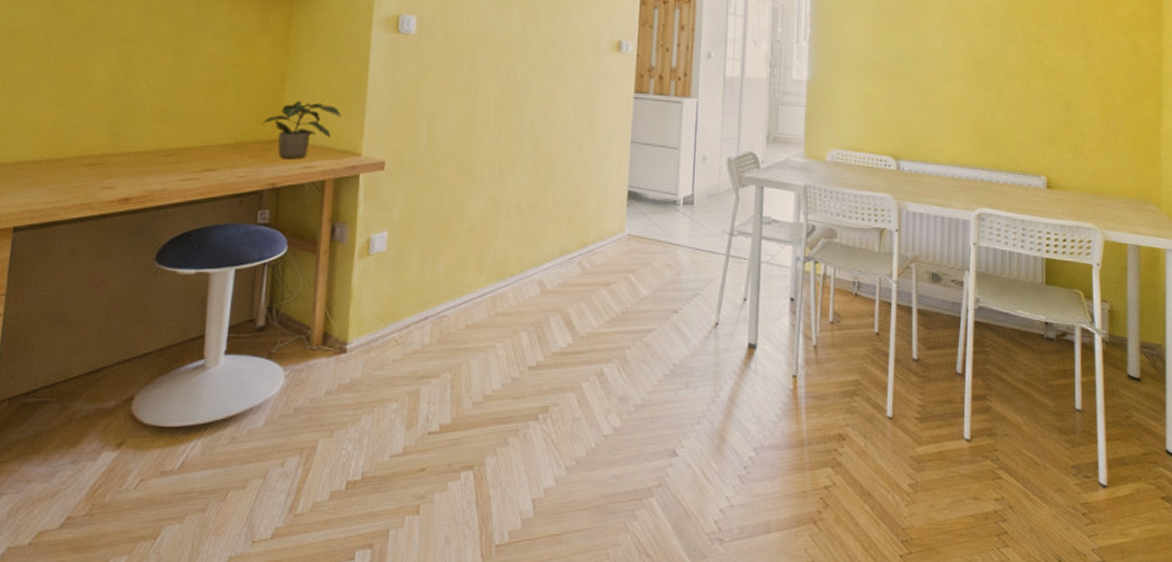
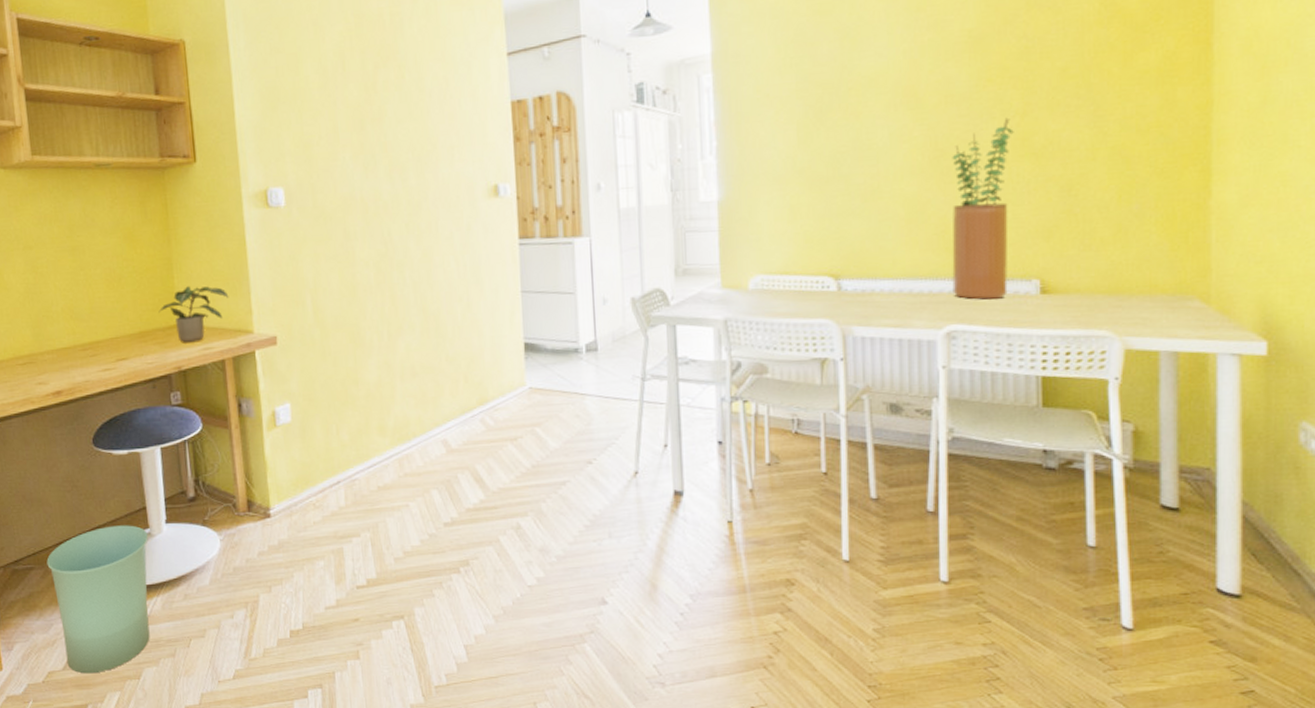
waste bin: none [66,354,201,533] -> present [46,525,150,674]
vase: none [983,42,1031,189] -> present [952,117,1014,300]

